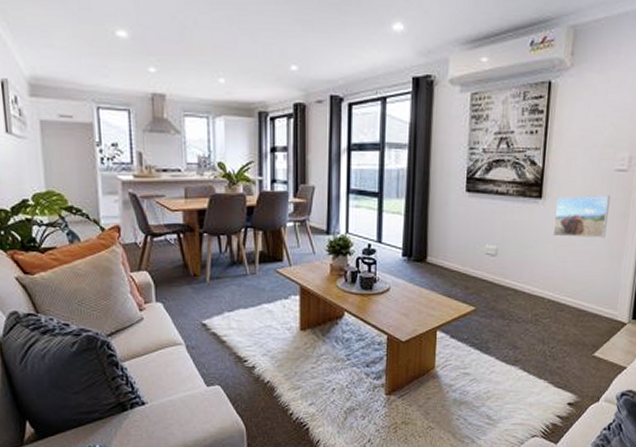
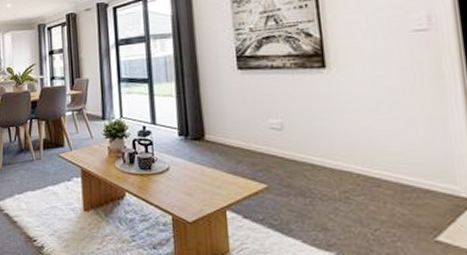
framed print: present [552,194,610,238] -> none [343,56,417,106]

